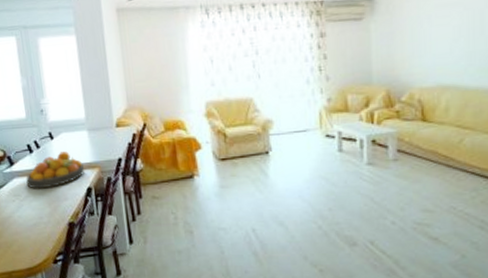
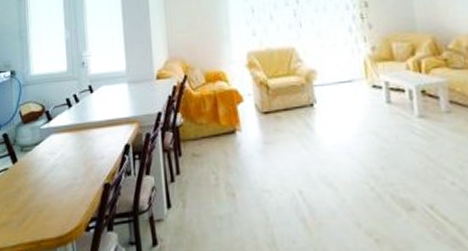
fruit bowl: present [26,151,84,189] -> none [63,105,123,147]

